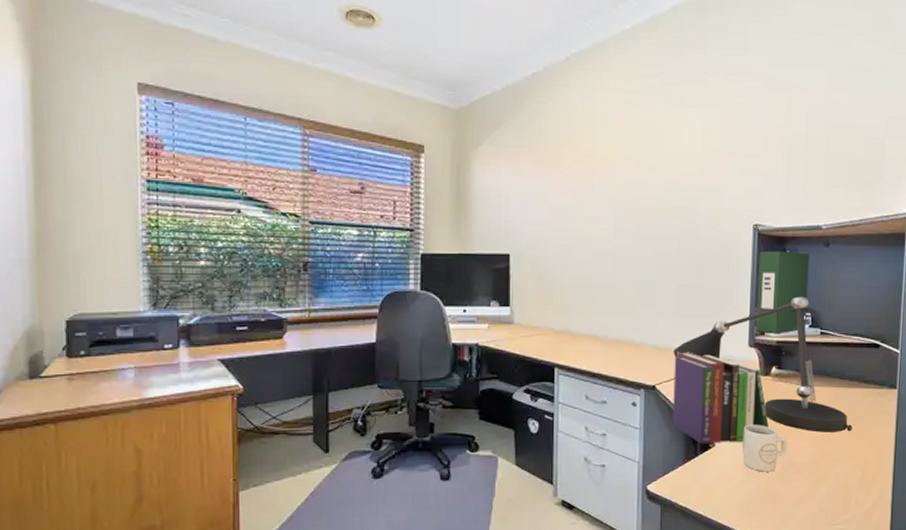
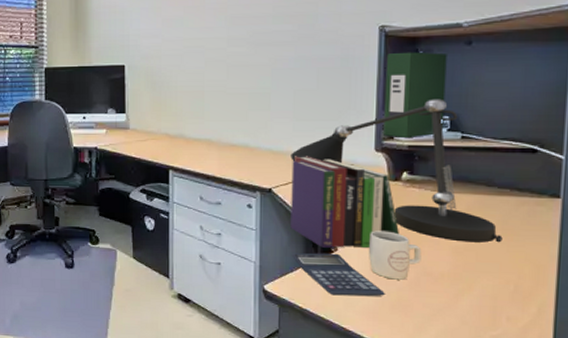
calculator: none [673,449,756,492] -> present [291,252,385,297]

